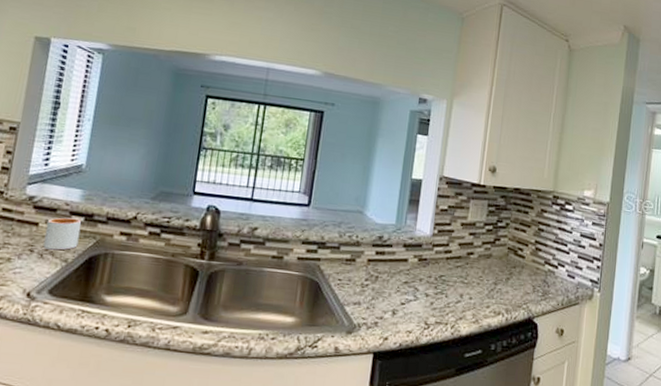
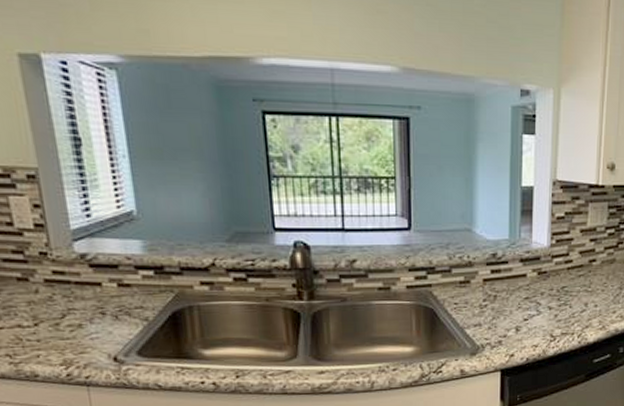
mug: present [43,217,82,251] -> none [110,273,155,310]

